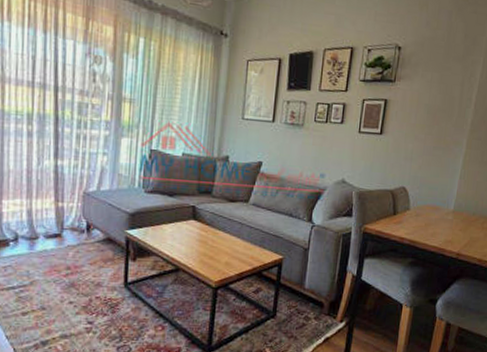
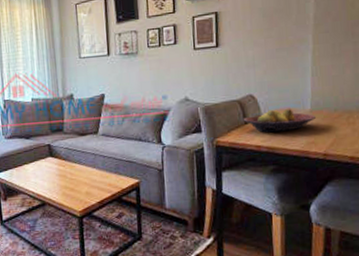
fruit bowl: none [392,205,456,228] -> present [243,108,315,133]

